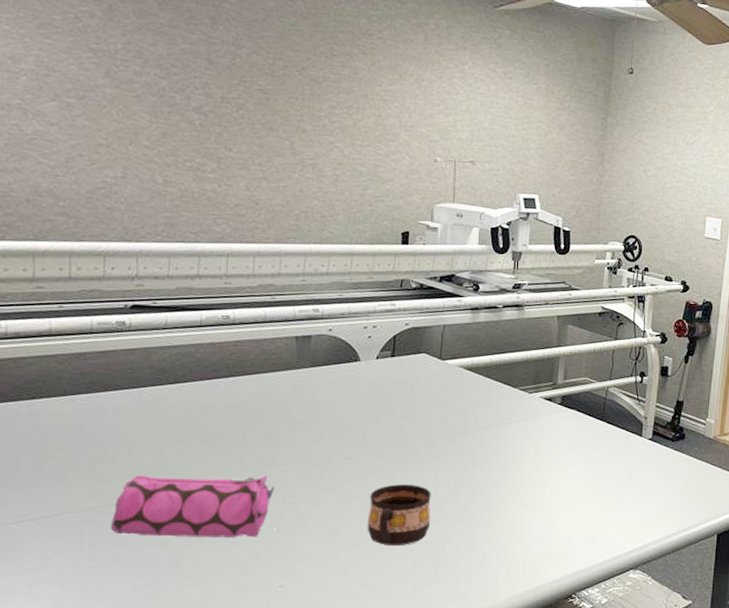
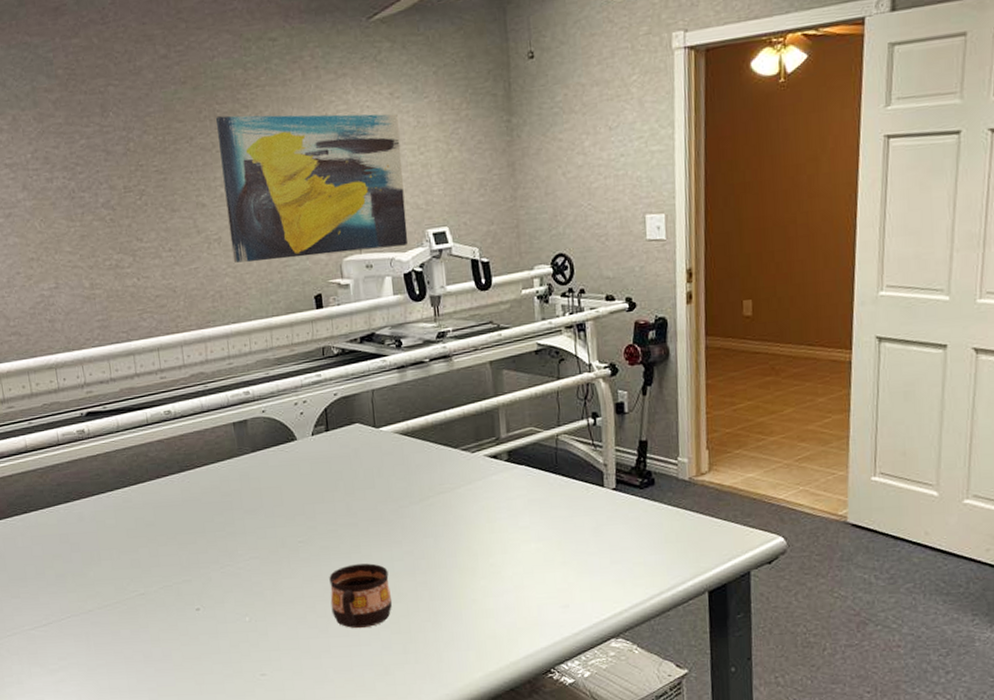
pencil case: present [111,475,275,538] -> none [108,566,240,633]
wall art: none [325,55,508,204] -> present [216,114,408,263]

